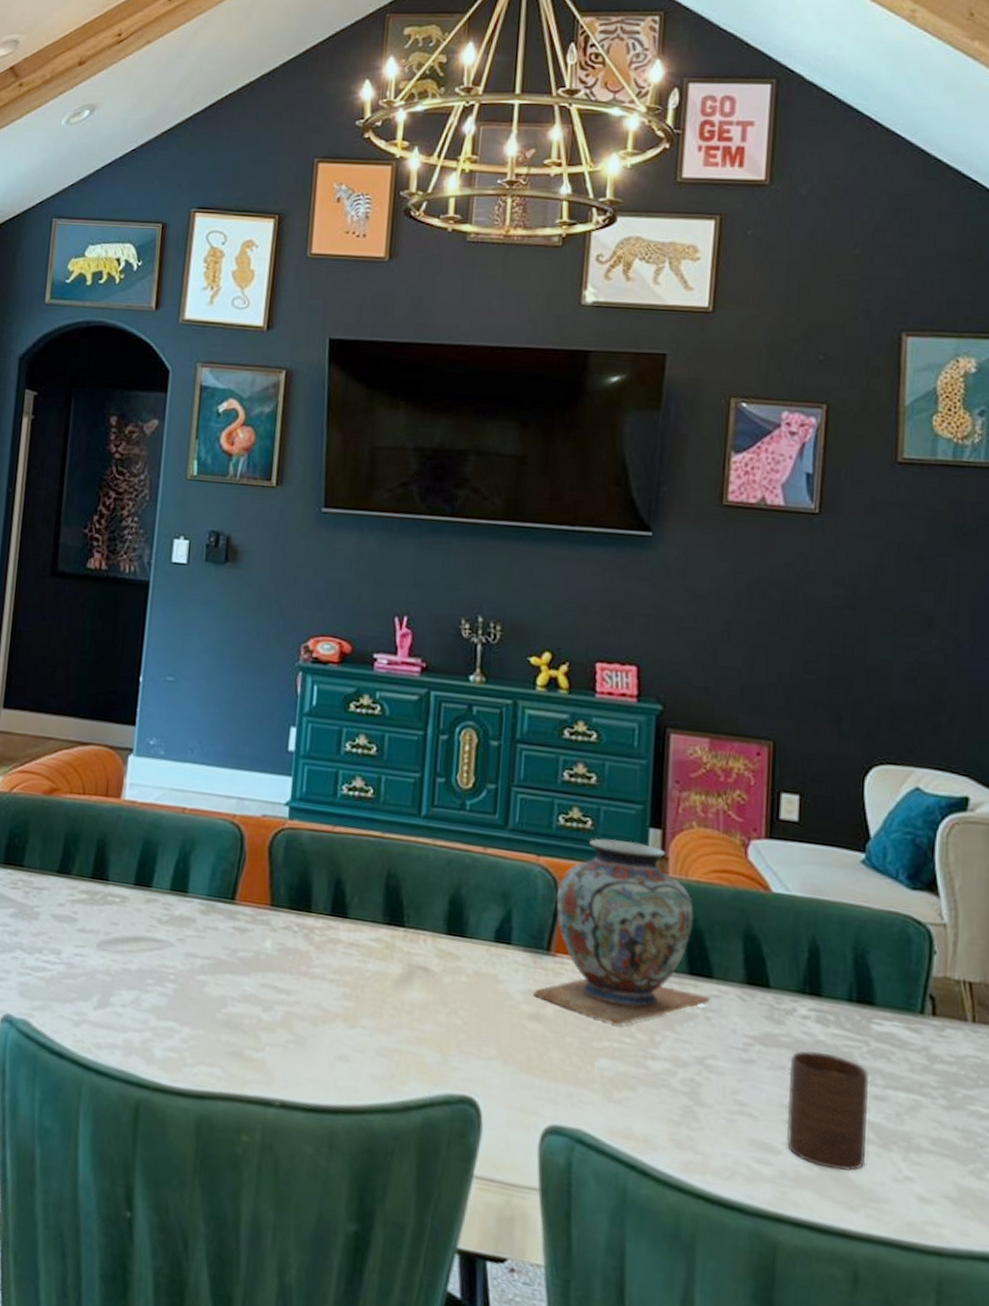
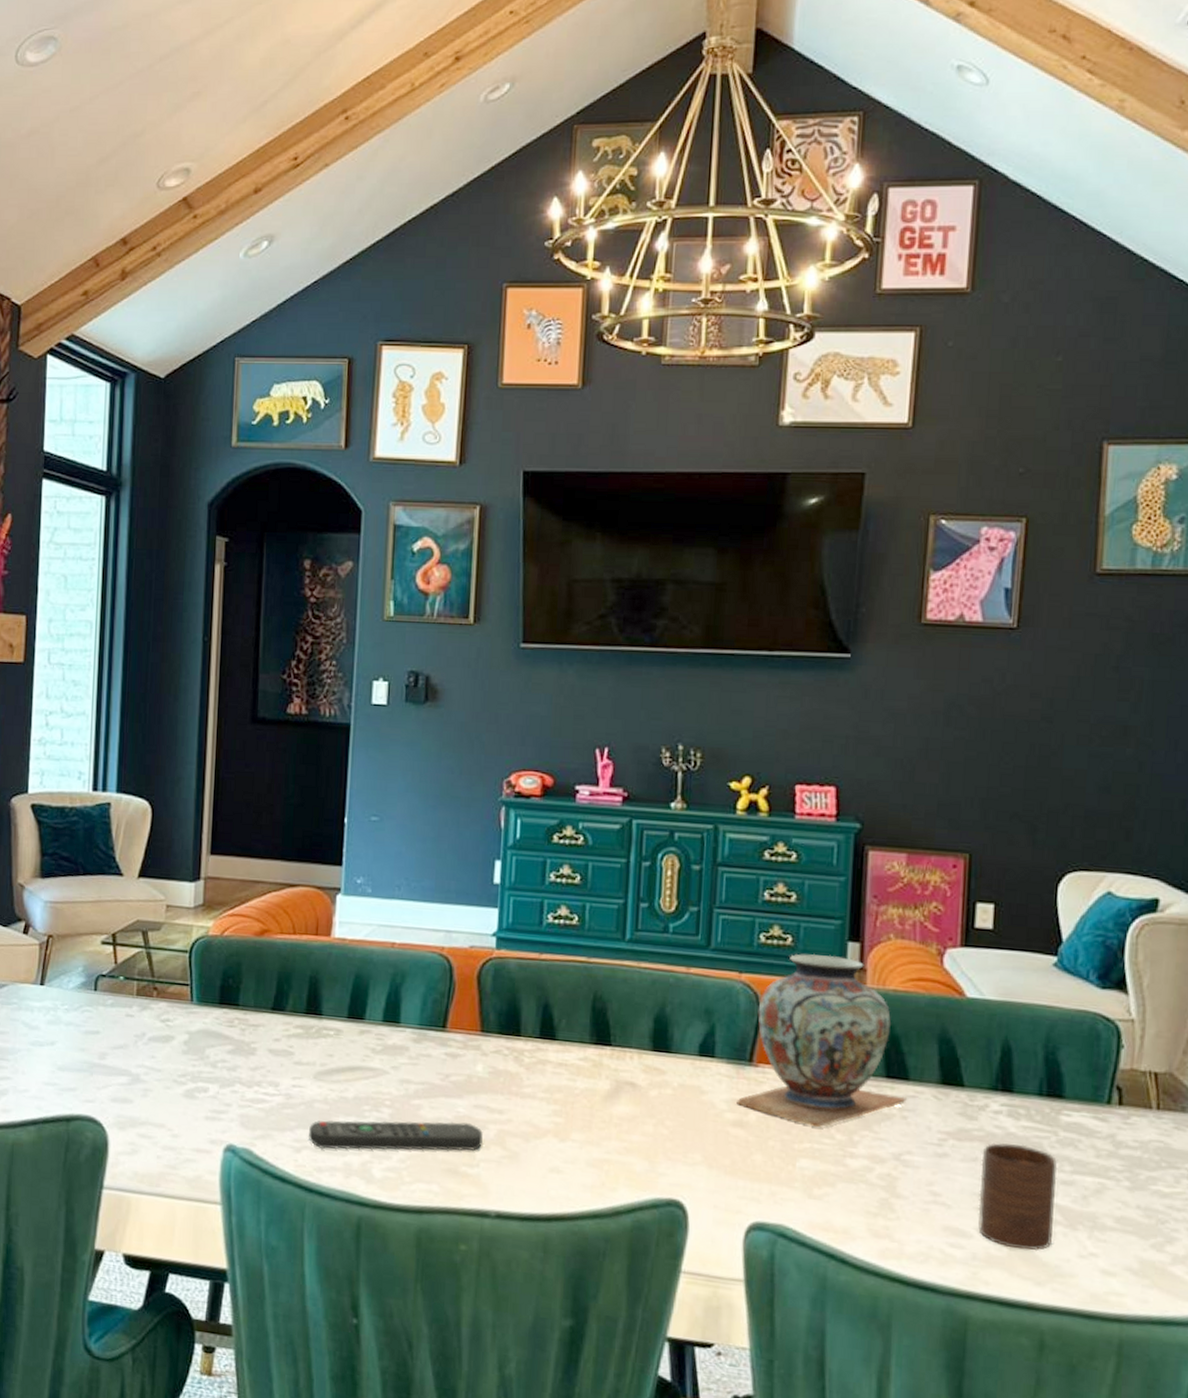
remote control: none [89,993,269,1034] -> present [309,1120,483,1152]

